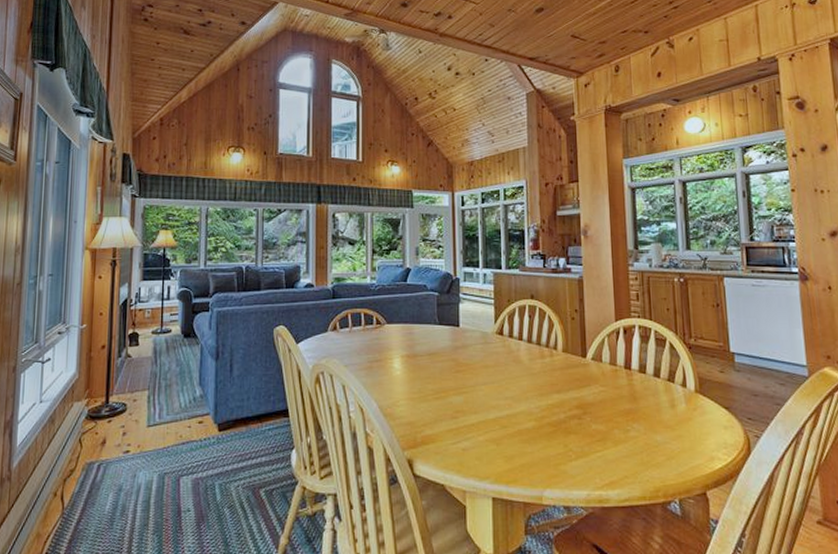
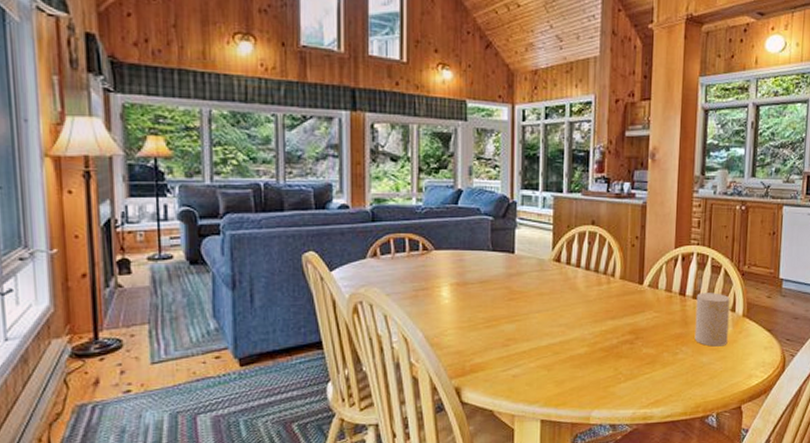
cup: none [643,366,682,424] -> present [694,293,730,347]

